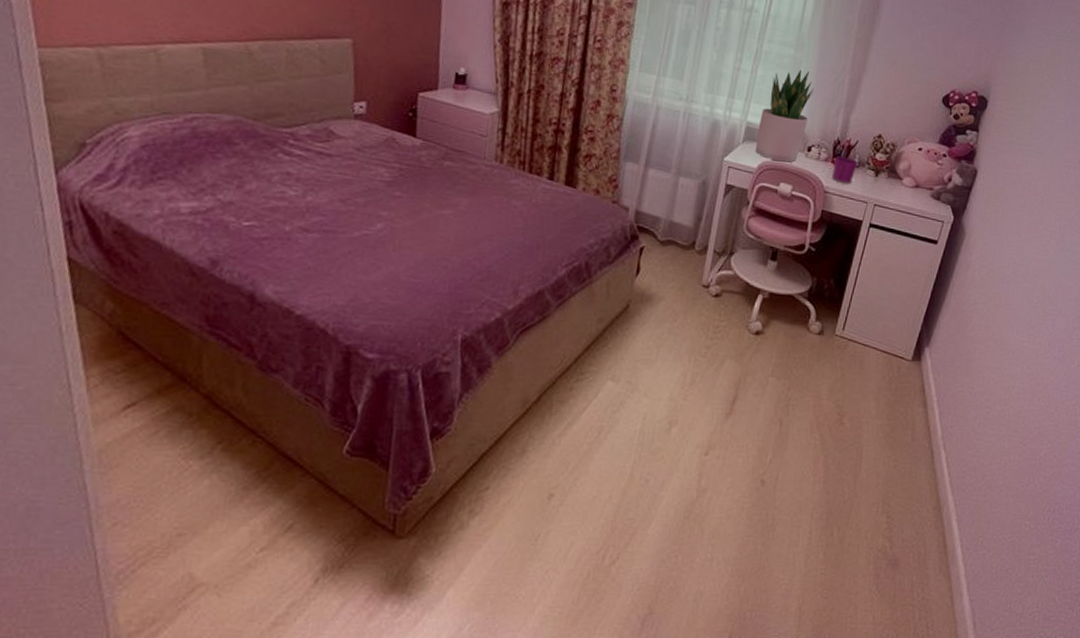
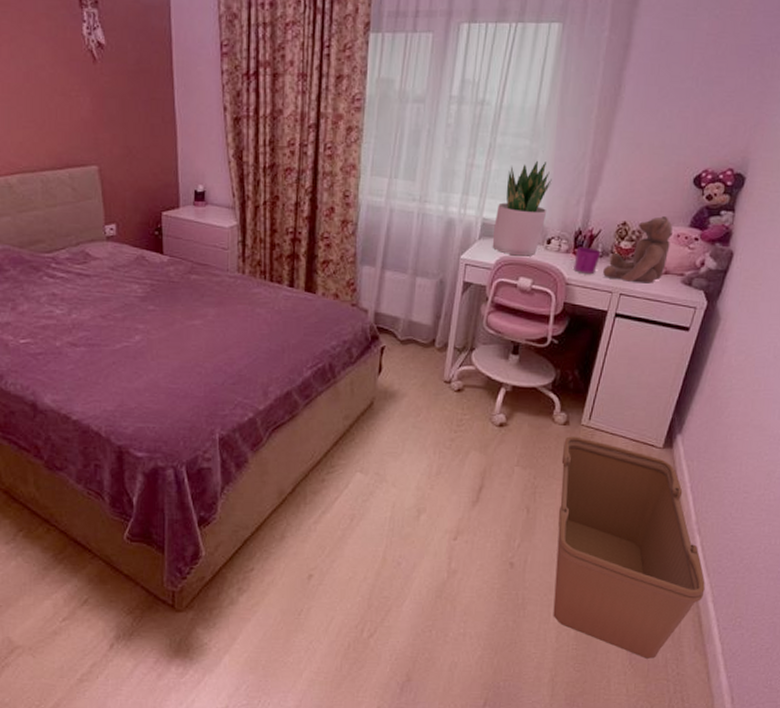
bicycle basket: none [802,346,950,583] -> present [553,436,705,659]
teddy bear: none [859,132,924,196] -> present [603,216,673,284]

